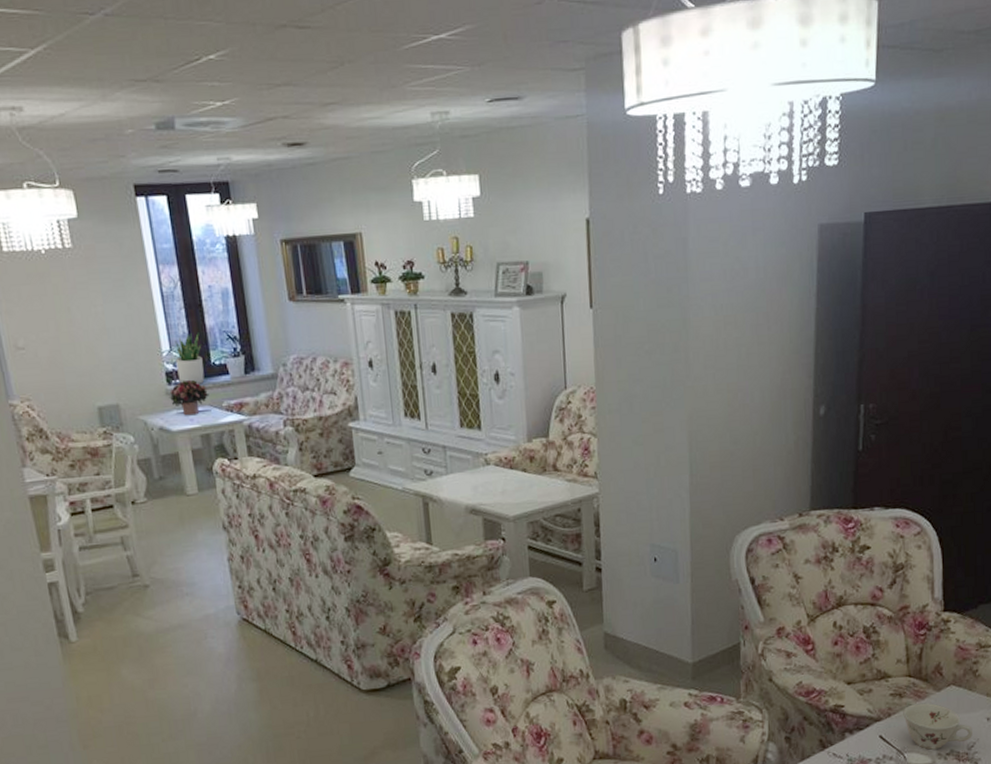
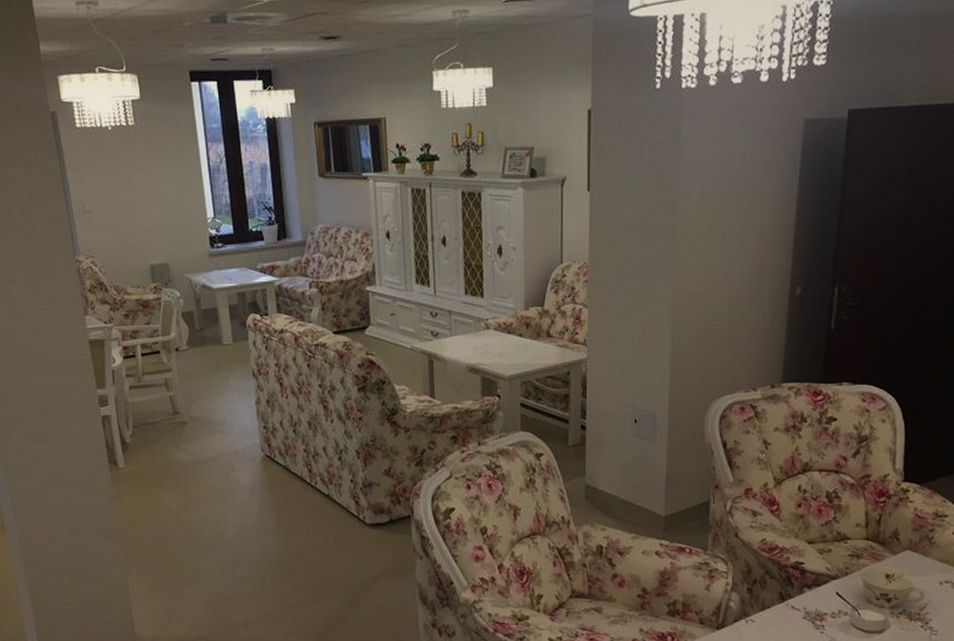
bouquet: present [169,379,210,416] -> none [211,243,246,276]
planter: present [175,333,205,384] -> none [218,203,243,248]

